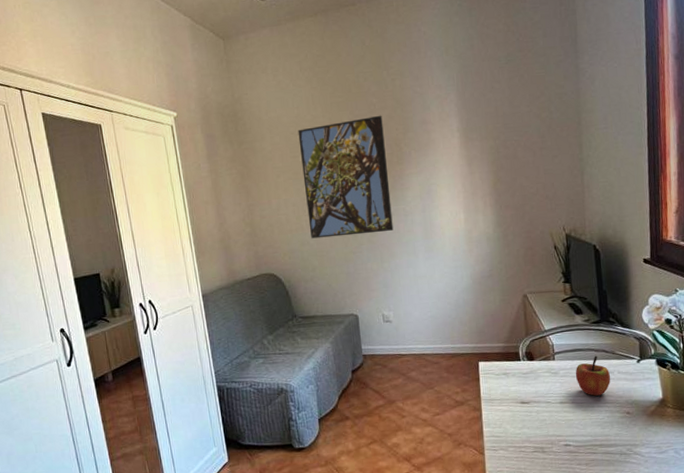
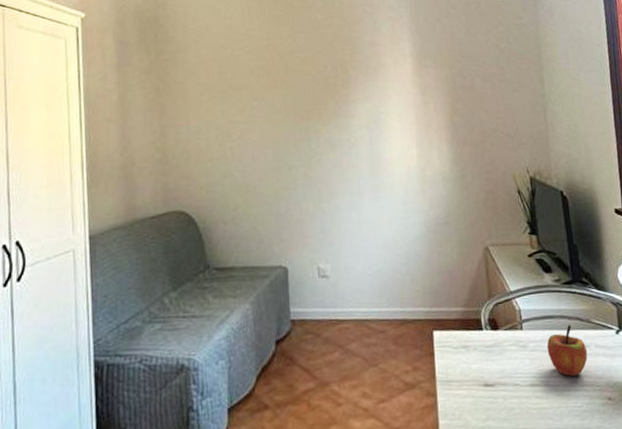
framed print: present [298,115,394,239] -> none [229,33,335,170]

